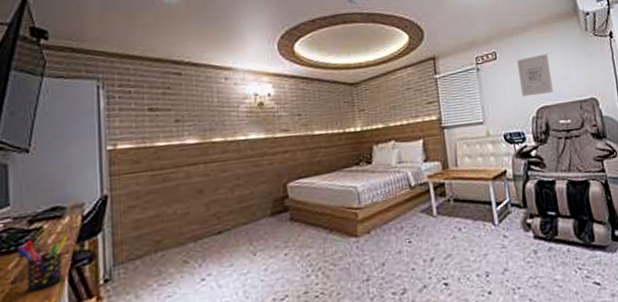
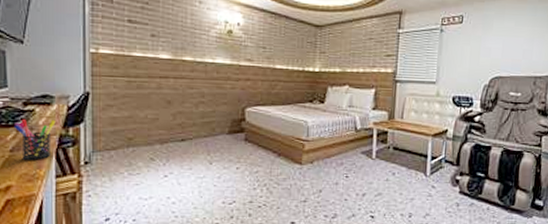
wall art: present [517,54,553,97] -> none [479,25,515,65]

